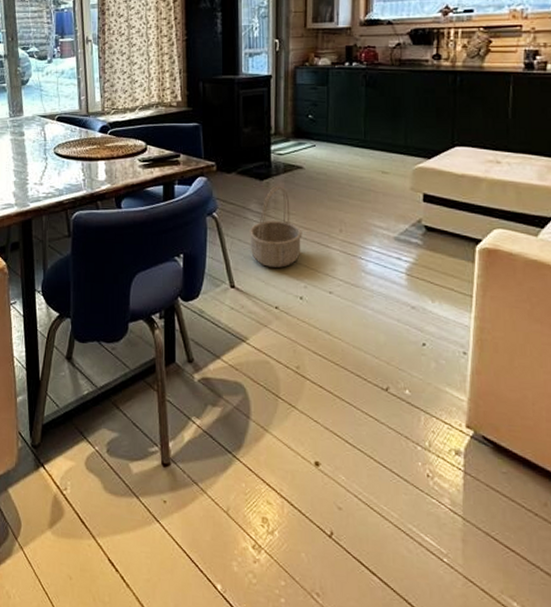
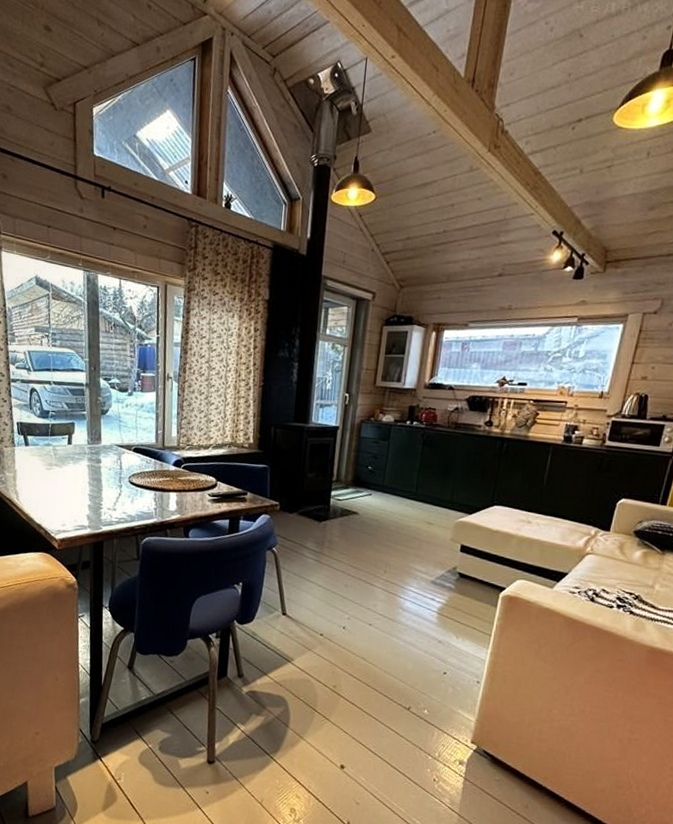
basket: present [248,186,302,268] -> none [303,528,351,601]

